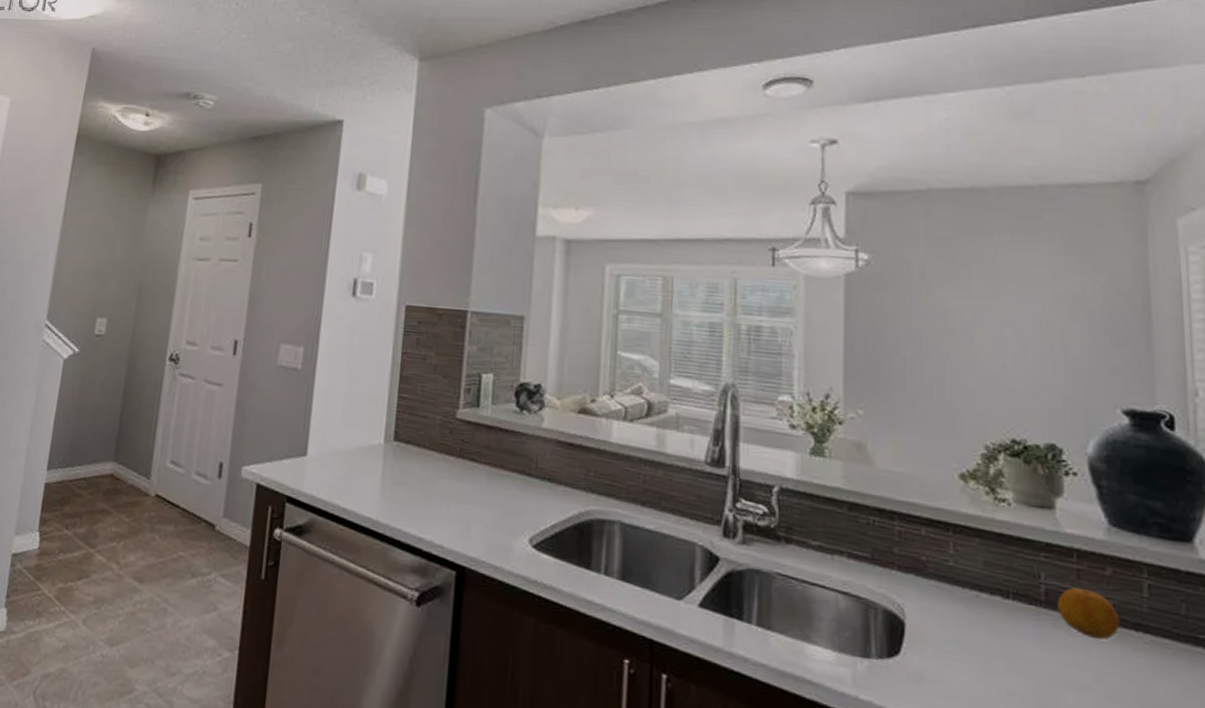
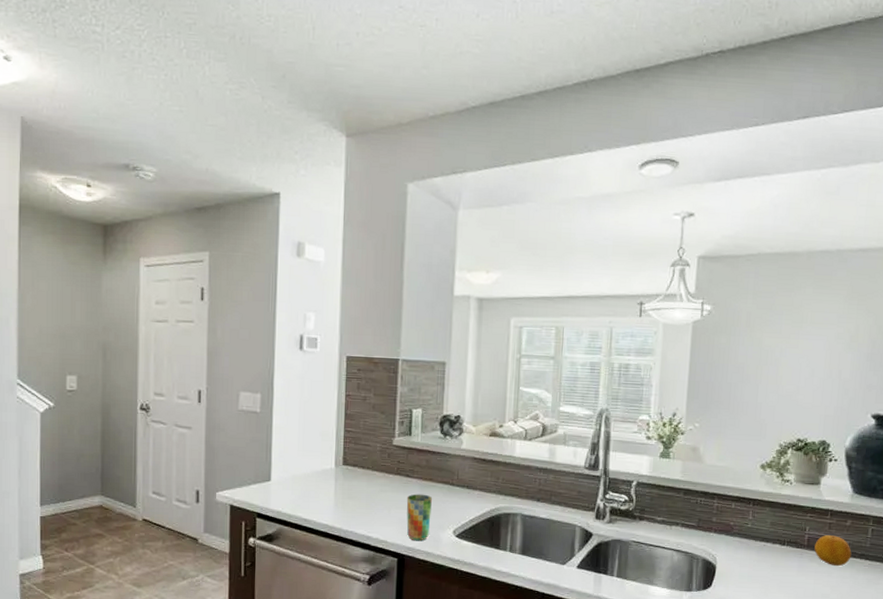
cup: none [469,484,503,550] -> present [406,494,432,541]

